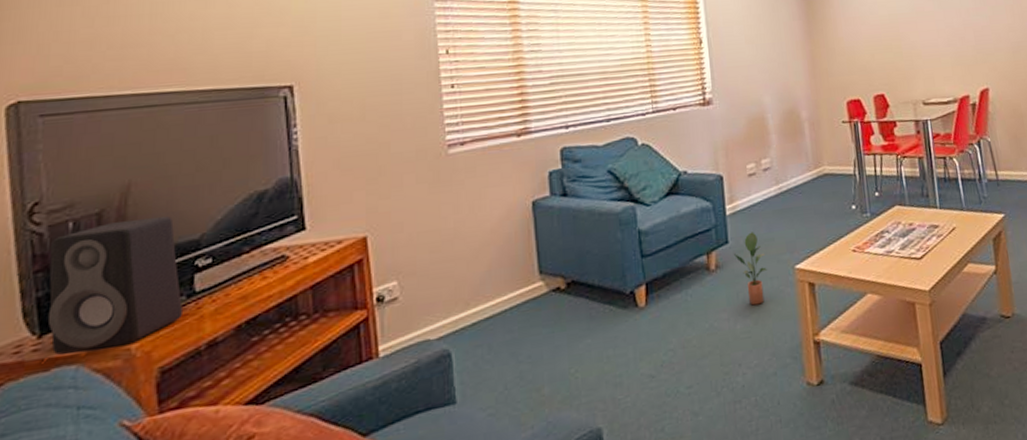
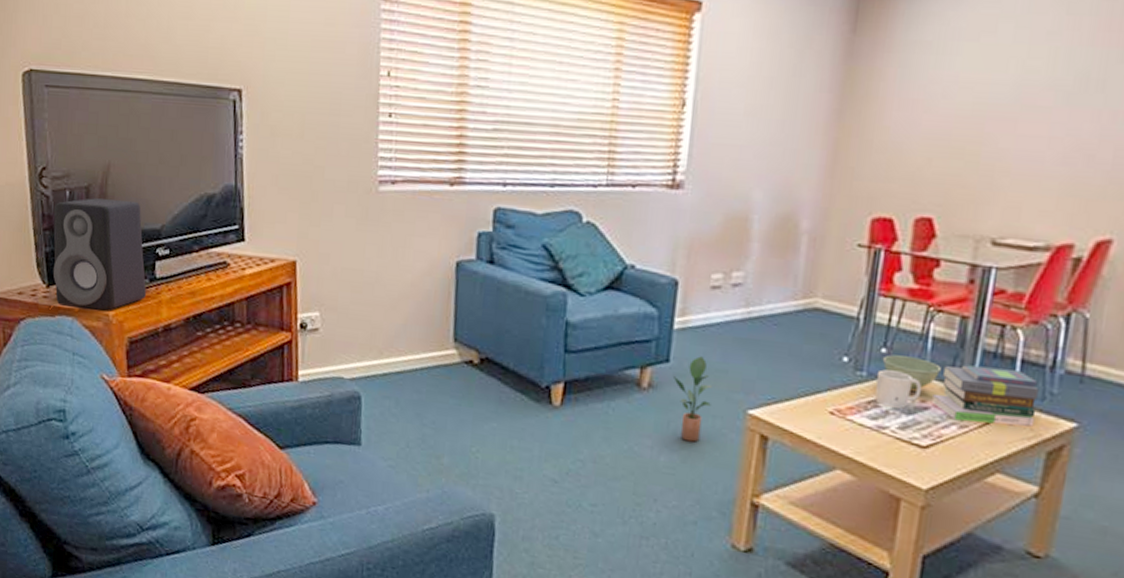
bowl: none [877,193,917,220] -> present [882,354,942,393]
mug: none [877,206,908,237] -> present [875,369,923,410]
books: none [915,187,981,233] -> present [930,365,1040,427]

